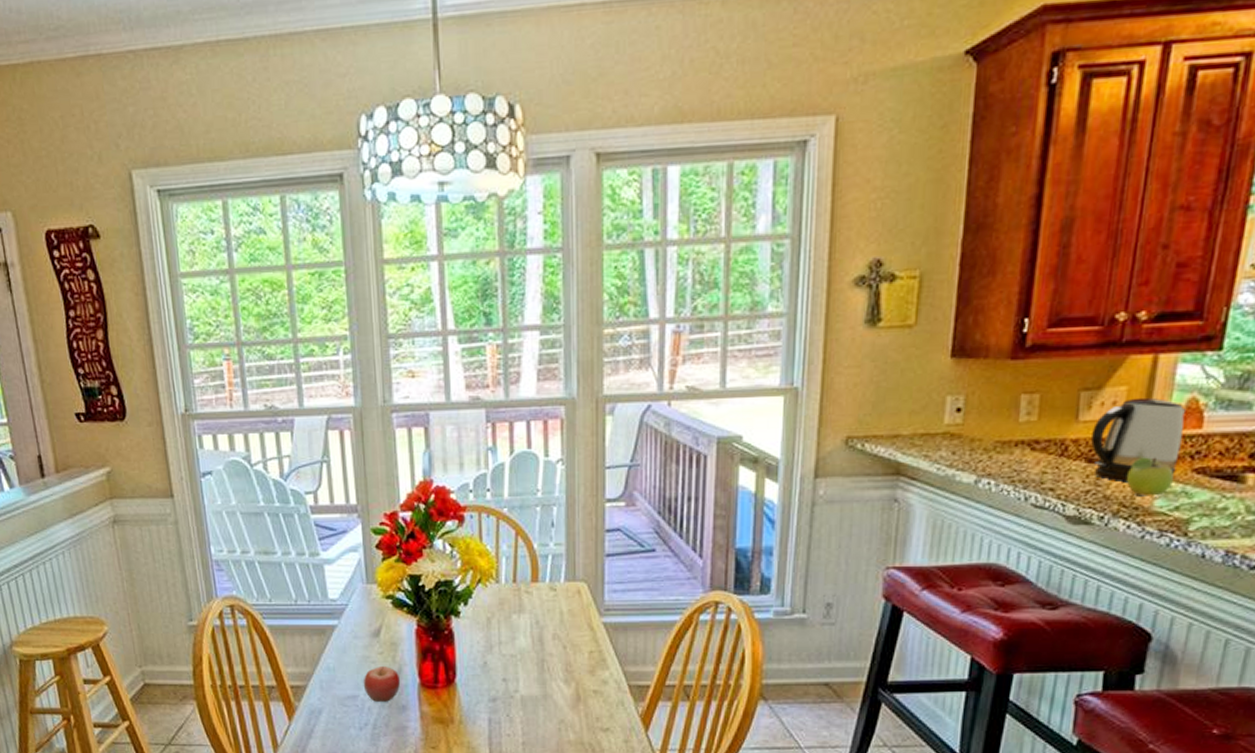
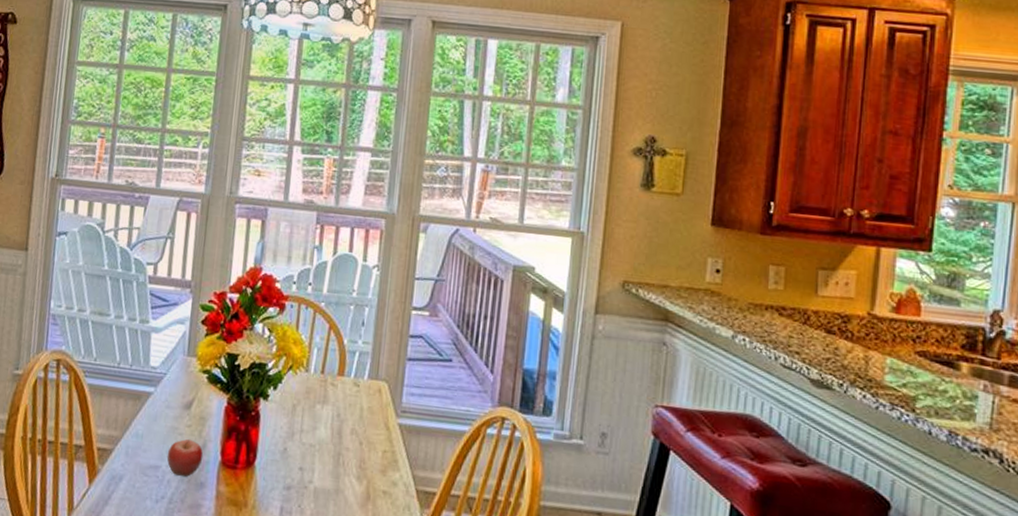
kettle: present [1091,397,1187,481] -> none [829,282,907,355]
fruit: present [1127,457,1174,497] -> none [861,335,900,372]

